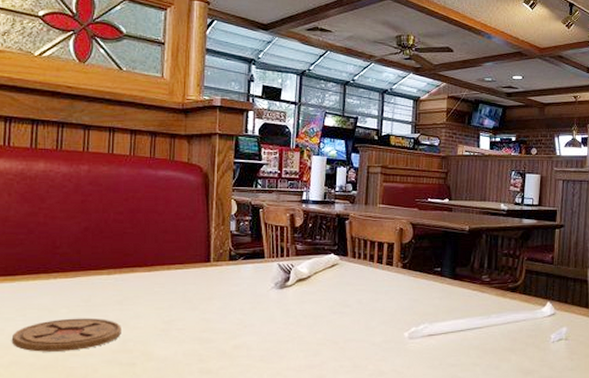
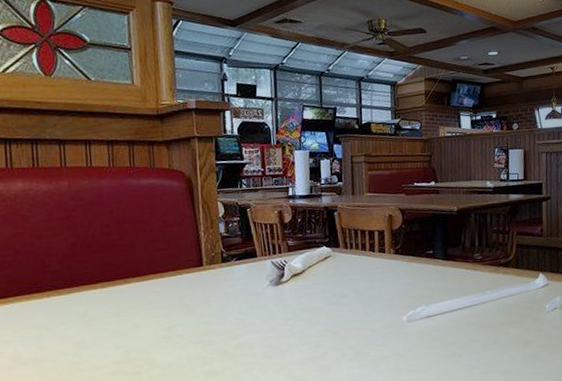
coaster: present [11,318,121,352] -> none [12,332,122,371]

